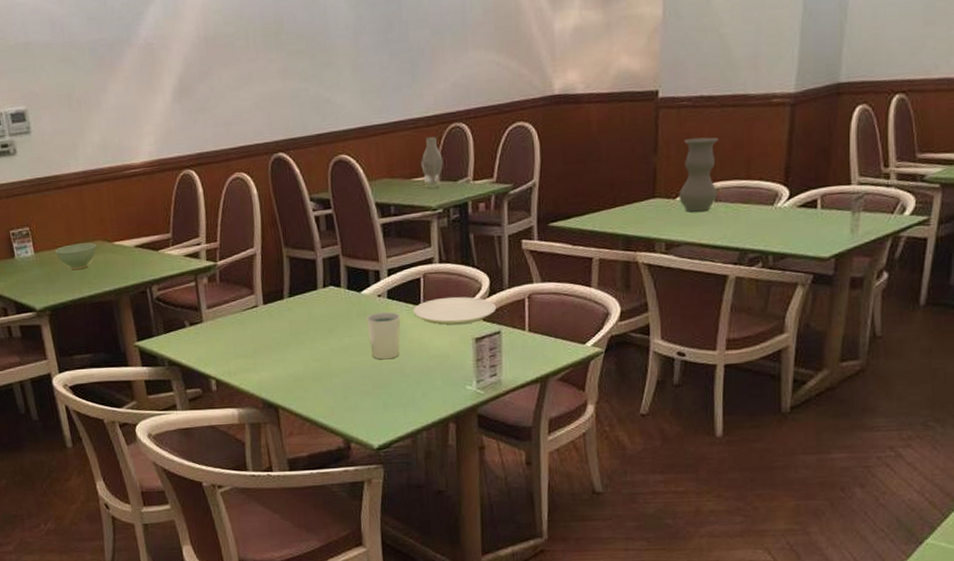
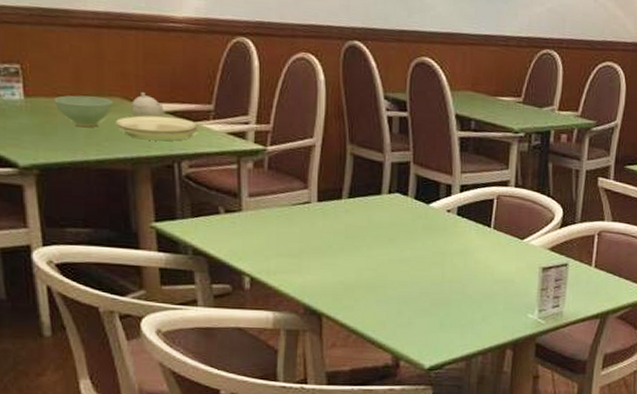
plate: none [100,249,163,273] -> present [116,115,199,141]
sugar bowl: none [110,233,135,255] -> present [131,92,164,118]
cup: present [367,311,401,360] -> none [432,227,469,278]
plate: present [413,296,497,325] -> none [482,222,567,253]
vase: present [421,137,443,189] -> none [508,58,531,111]

